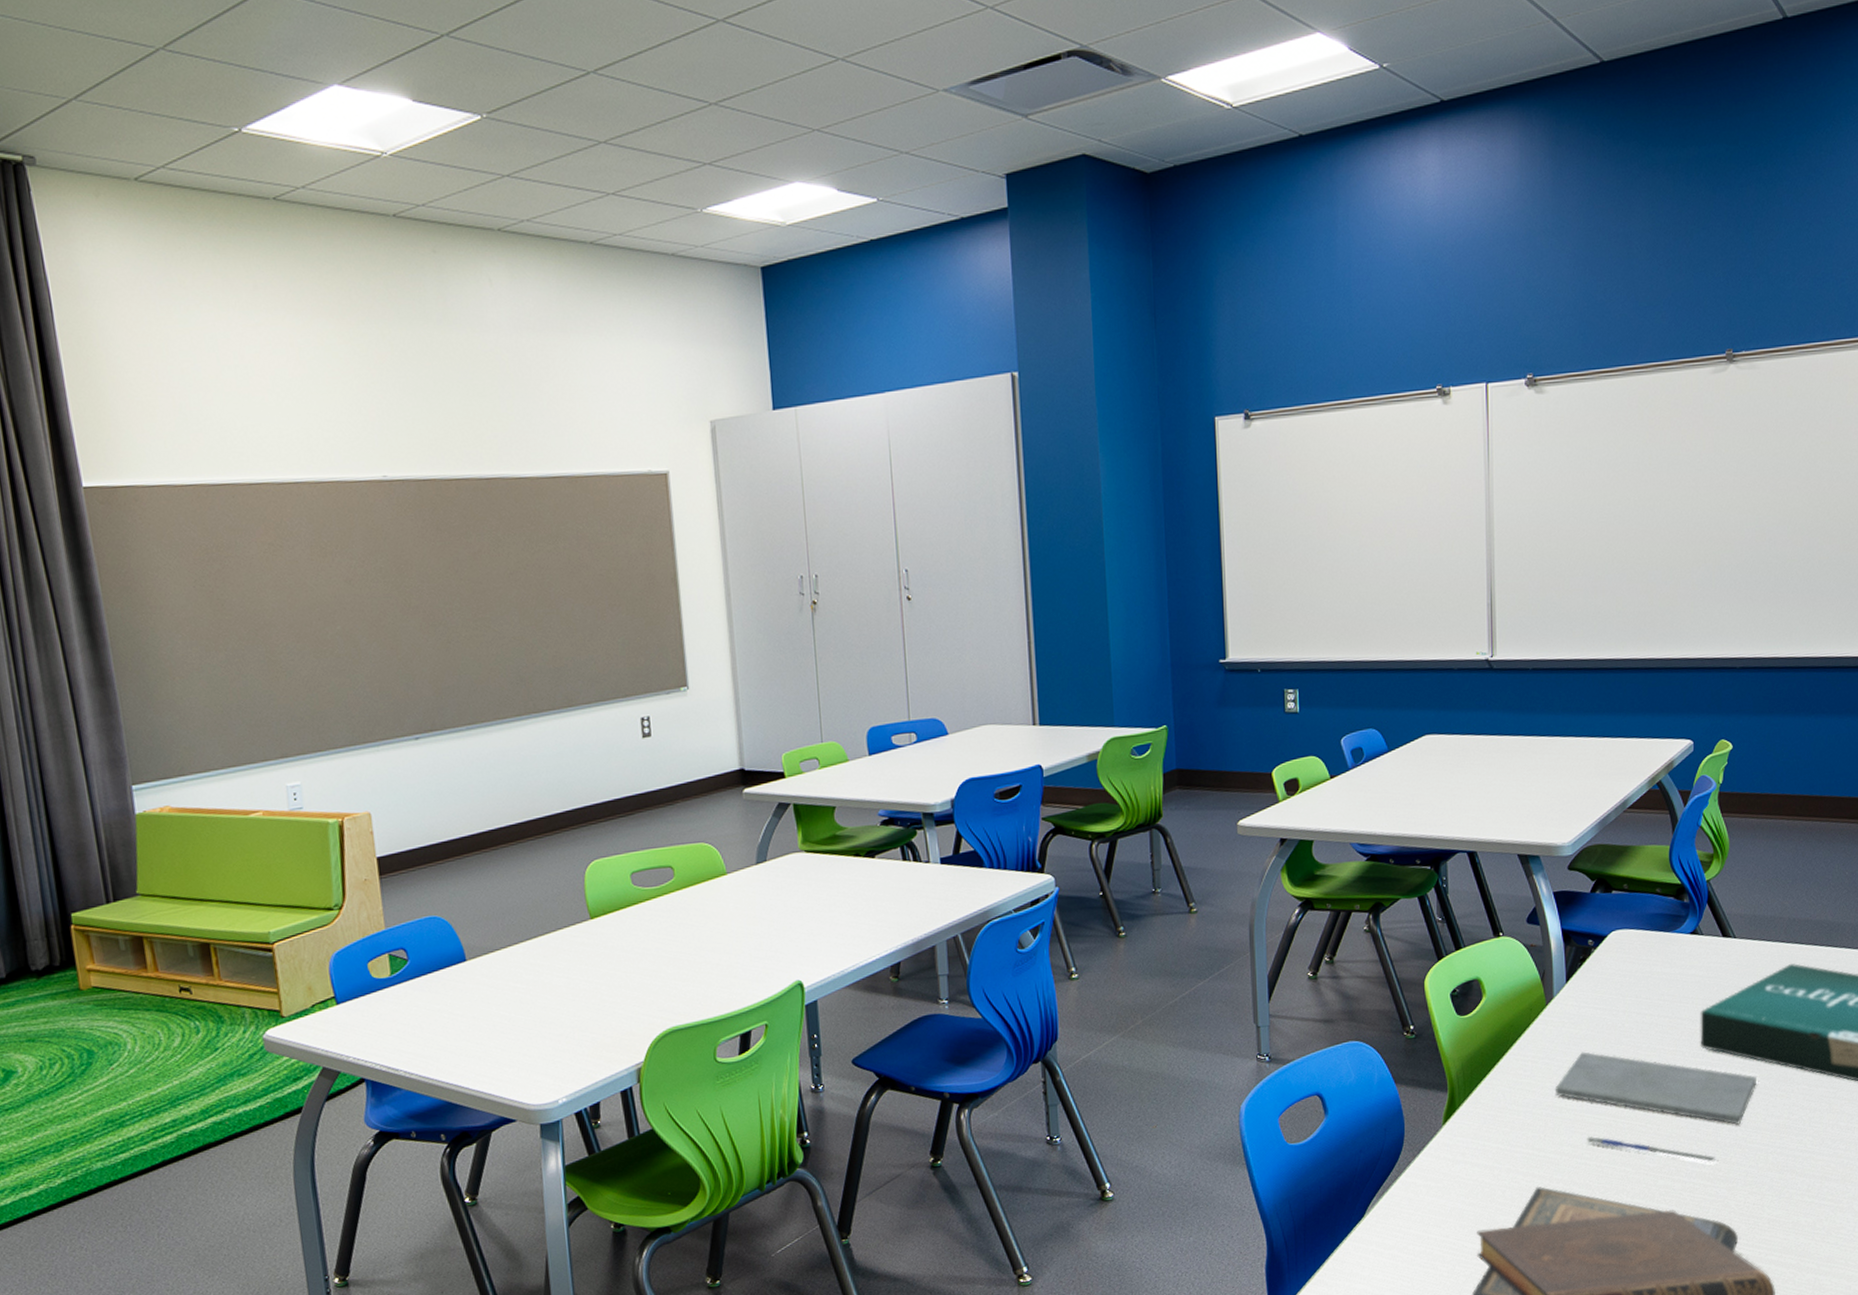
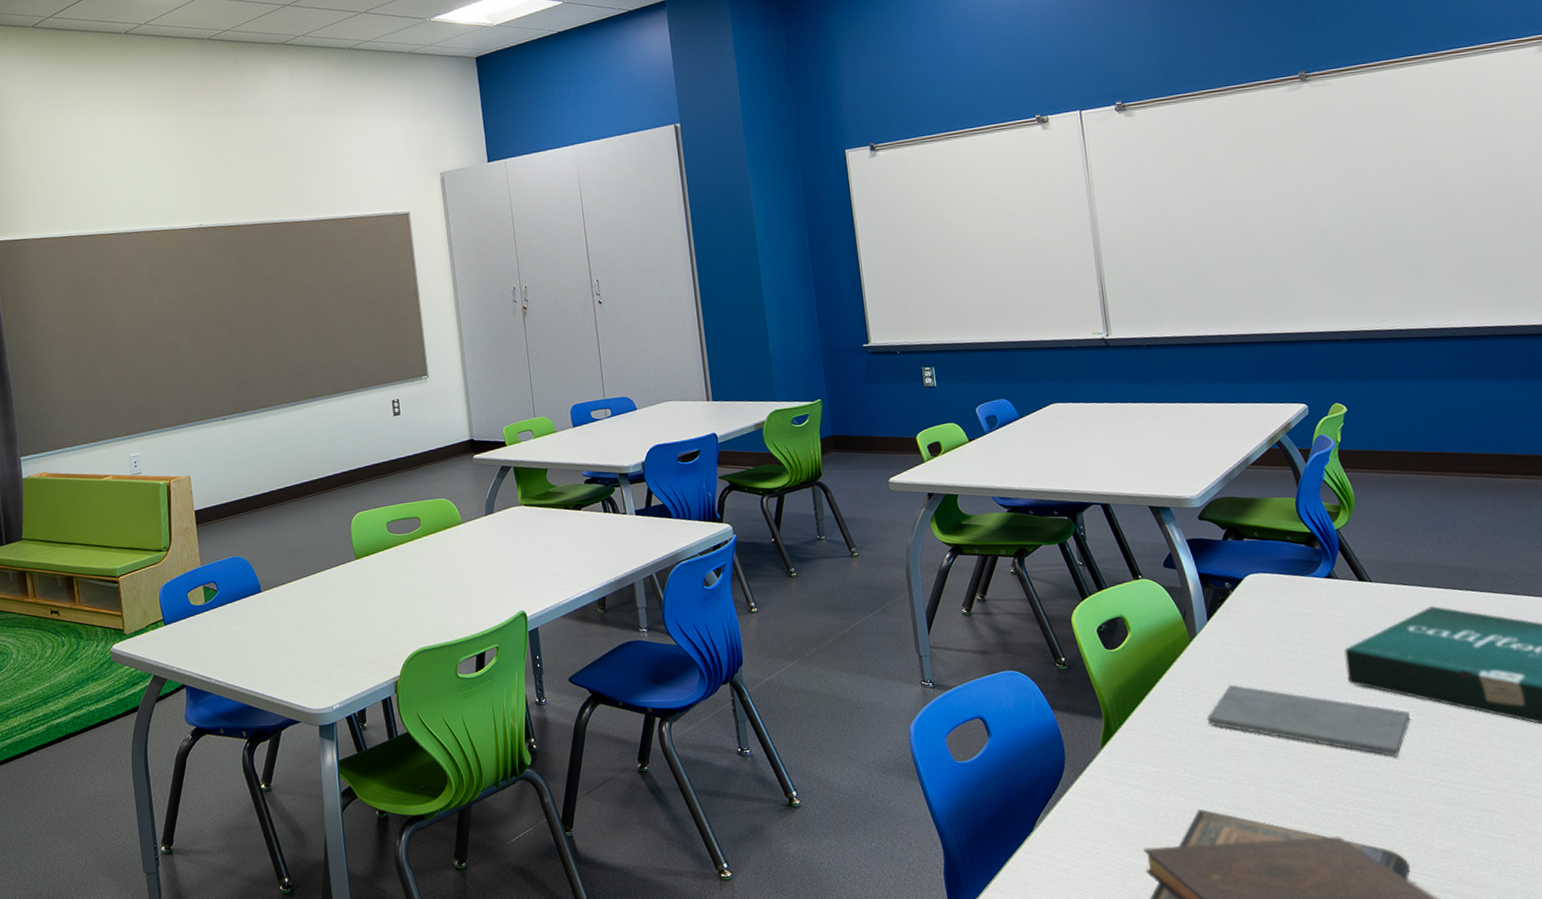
pen: present [1587,1137,1719,1164] -> none [1244,764,1381,793]

